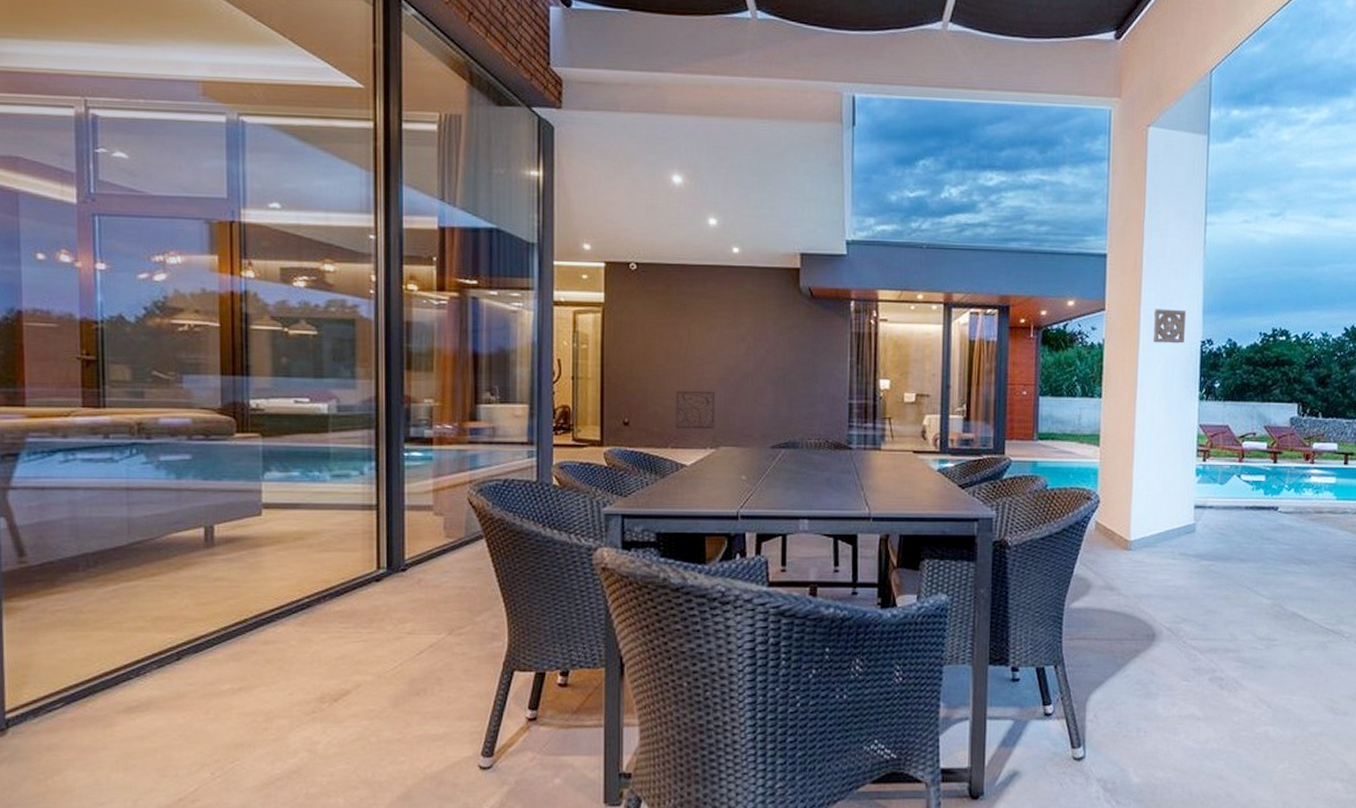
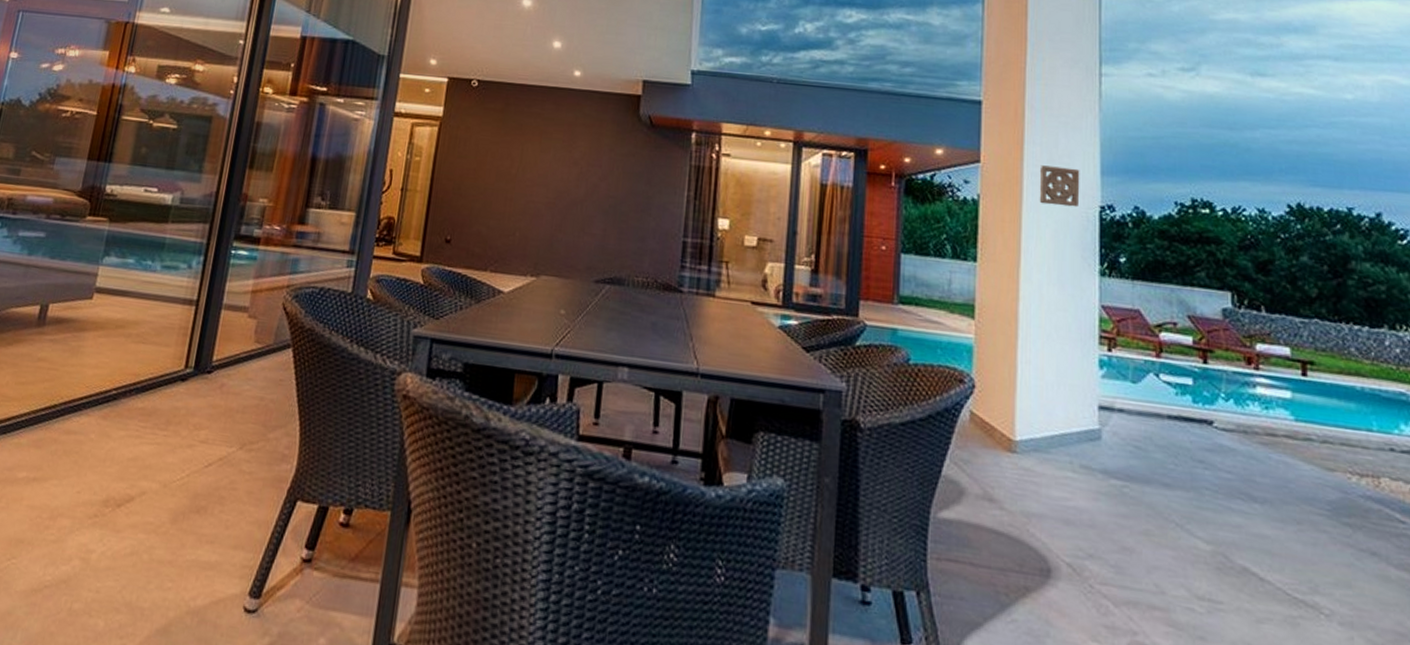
decorative wall panel: present [675,390,715,430] -> none [497,211,542,255]

